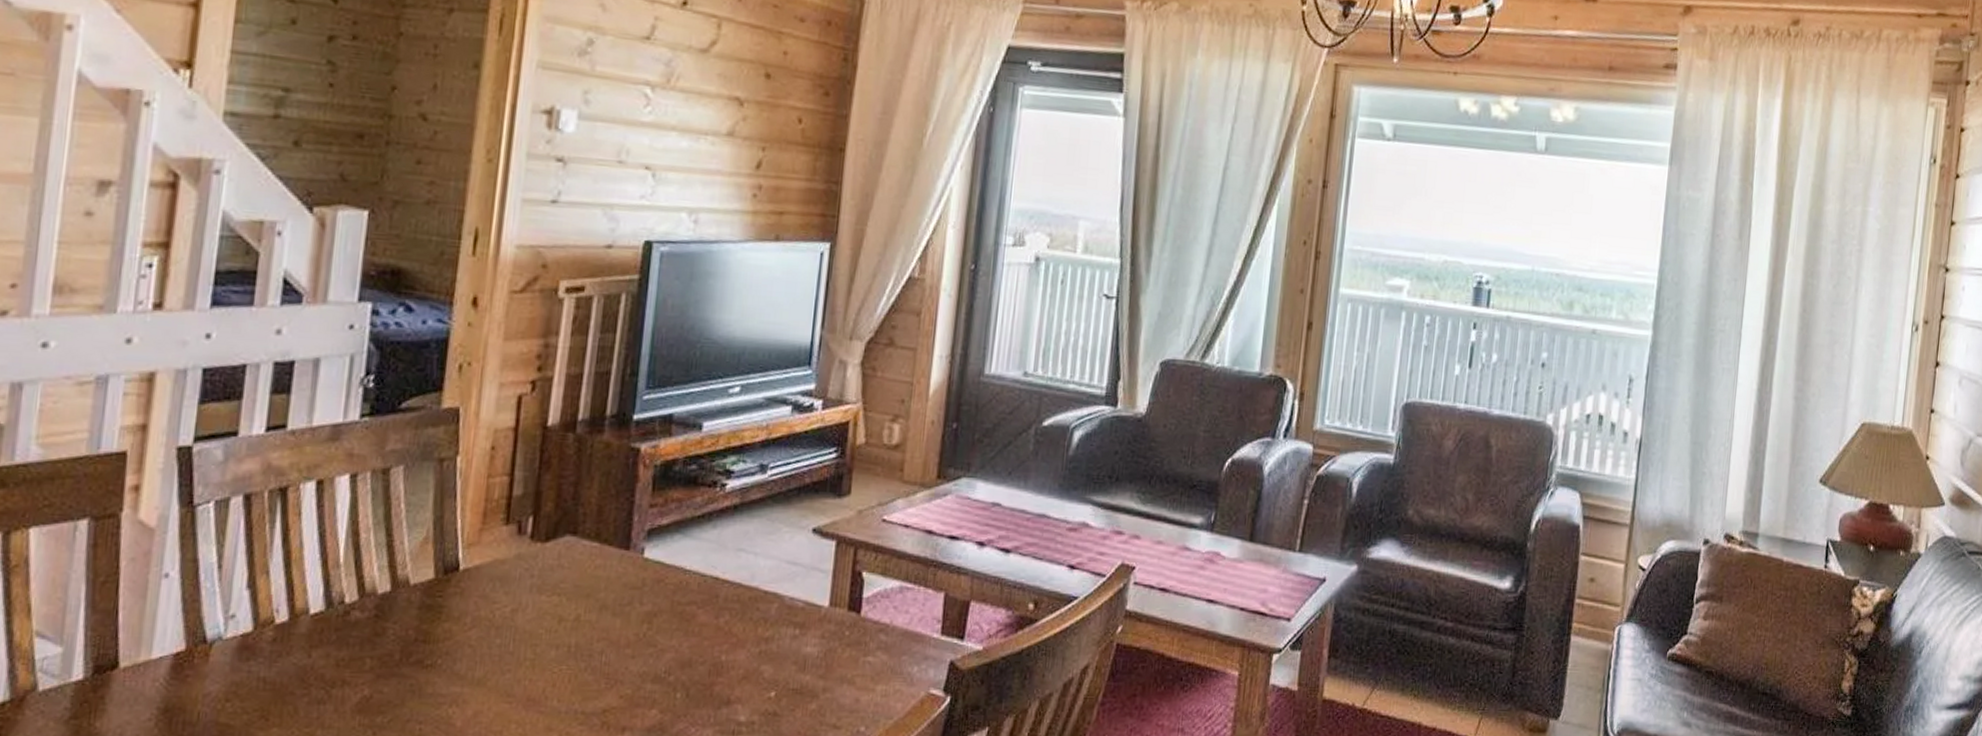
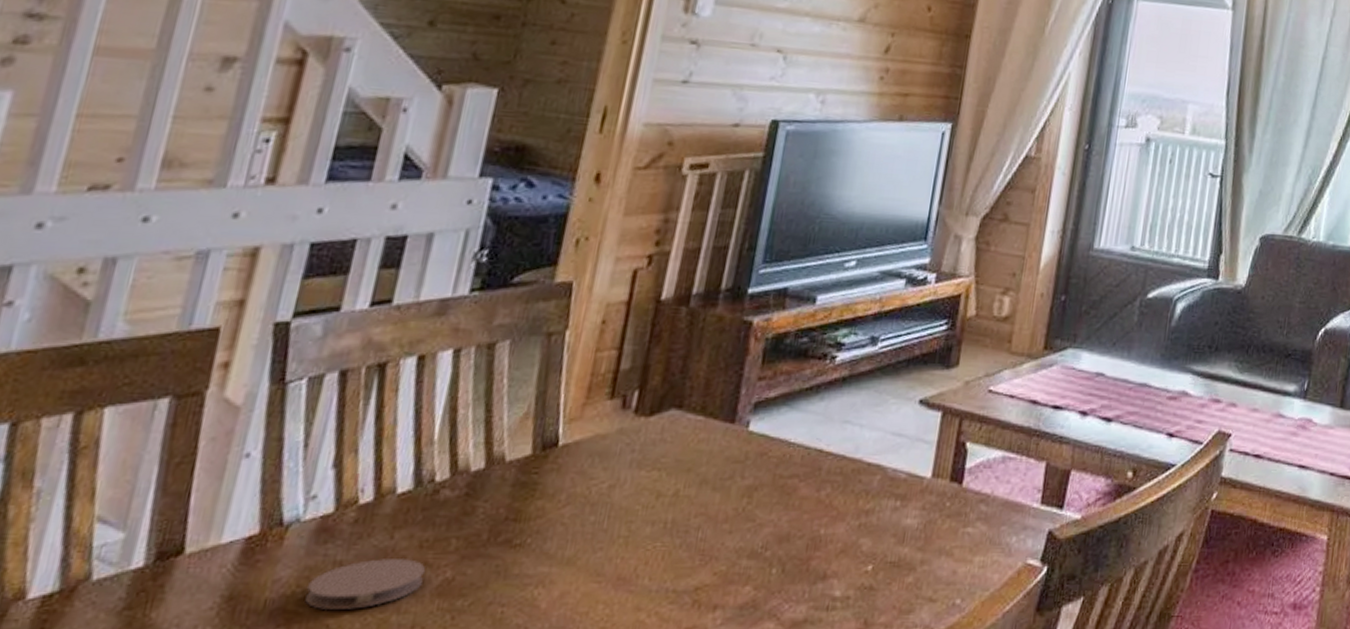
coaster: none [235,675,344,724] -> present [305,557,425,611]

